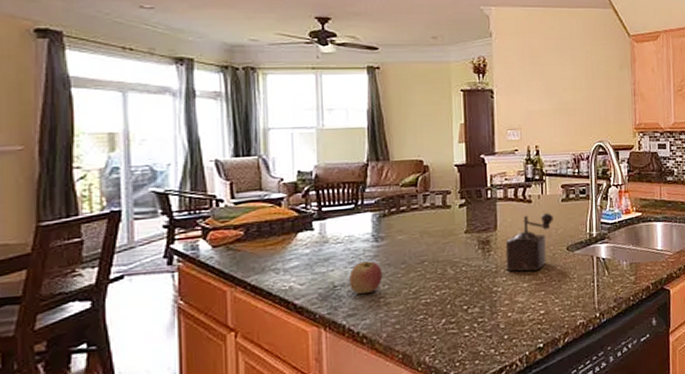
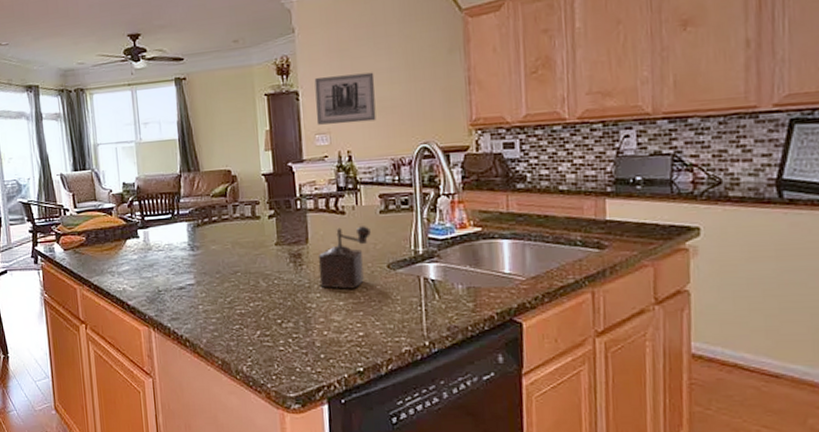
apple: present [349,261,382,295] -> none [171,269,200,301]
wall art: none [508,79,561,122] -> present [314,72,377,125]

